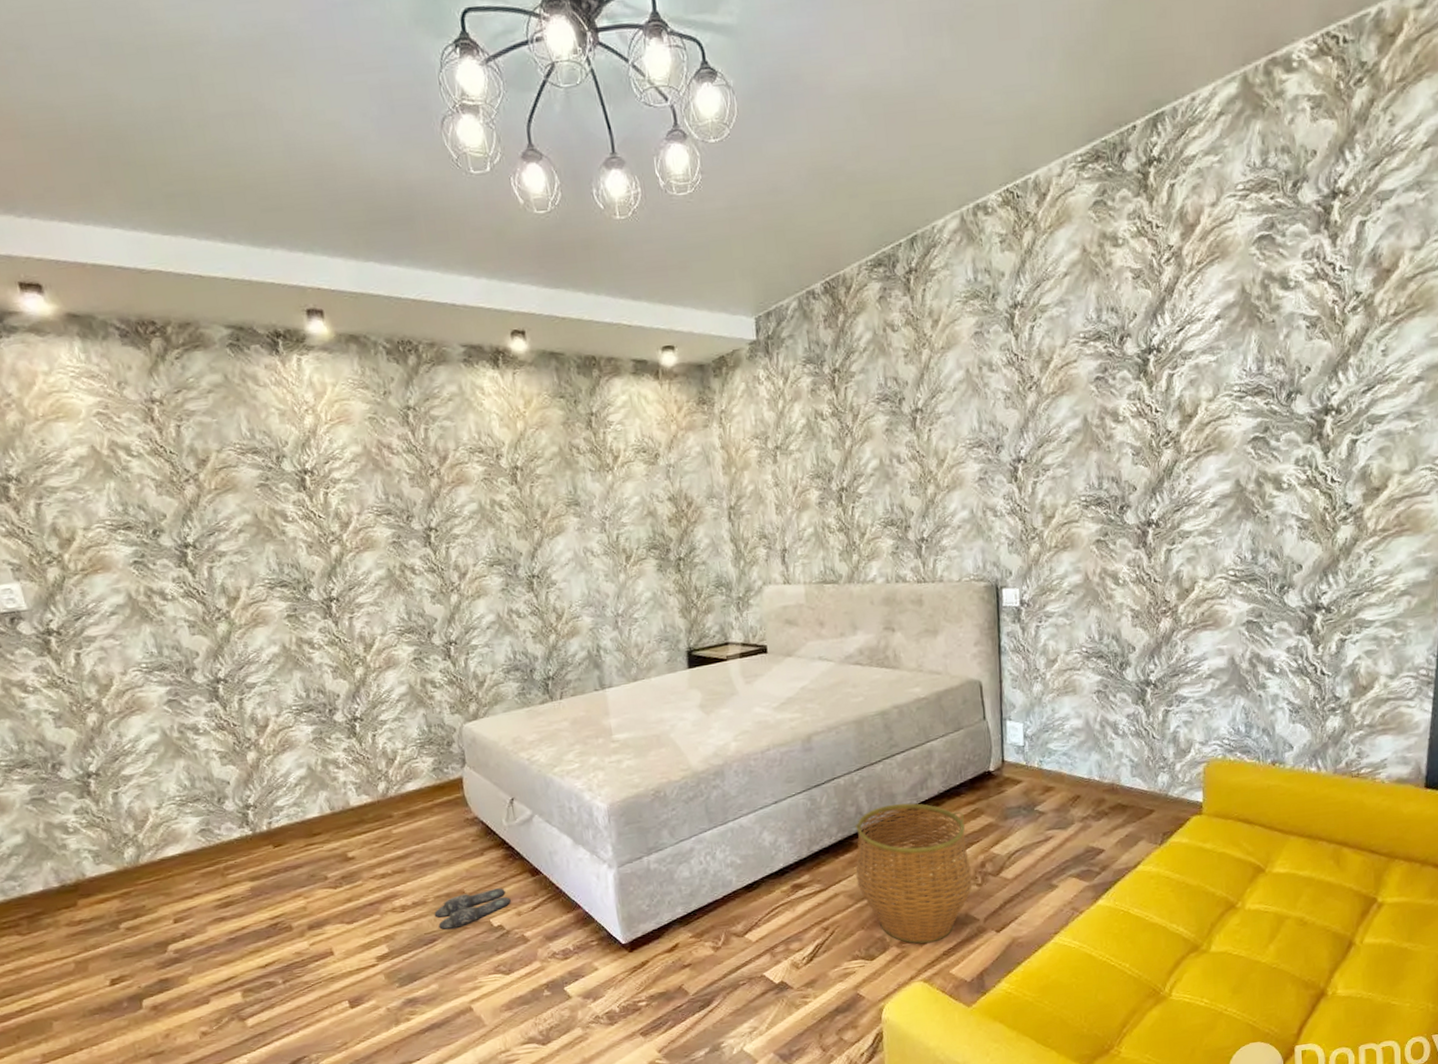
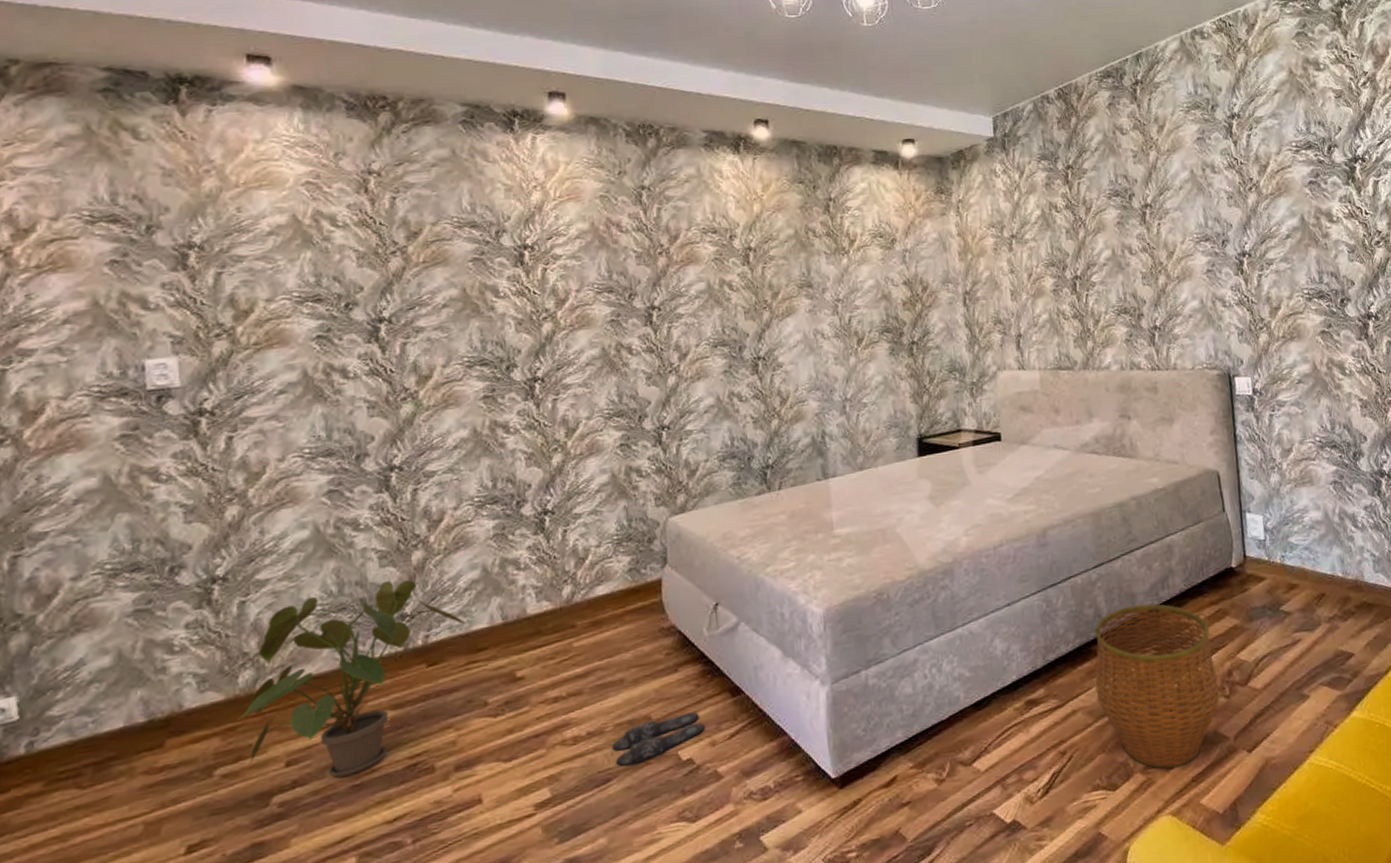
house plant: none [130,776,304,933] -> present [238,580,470,779]

